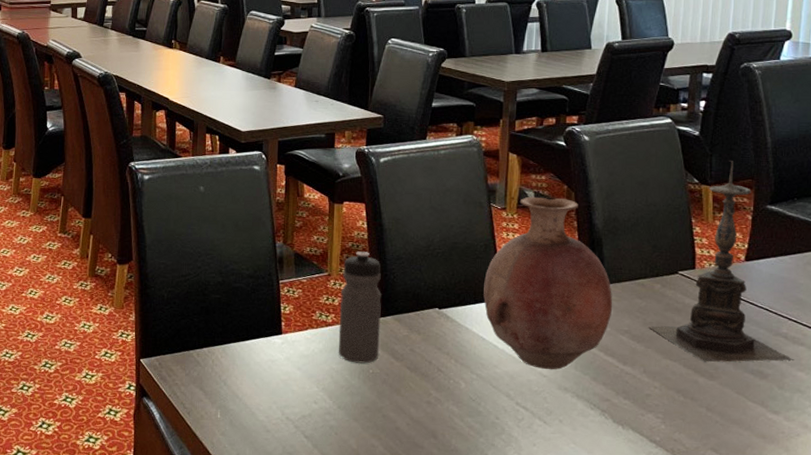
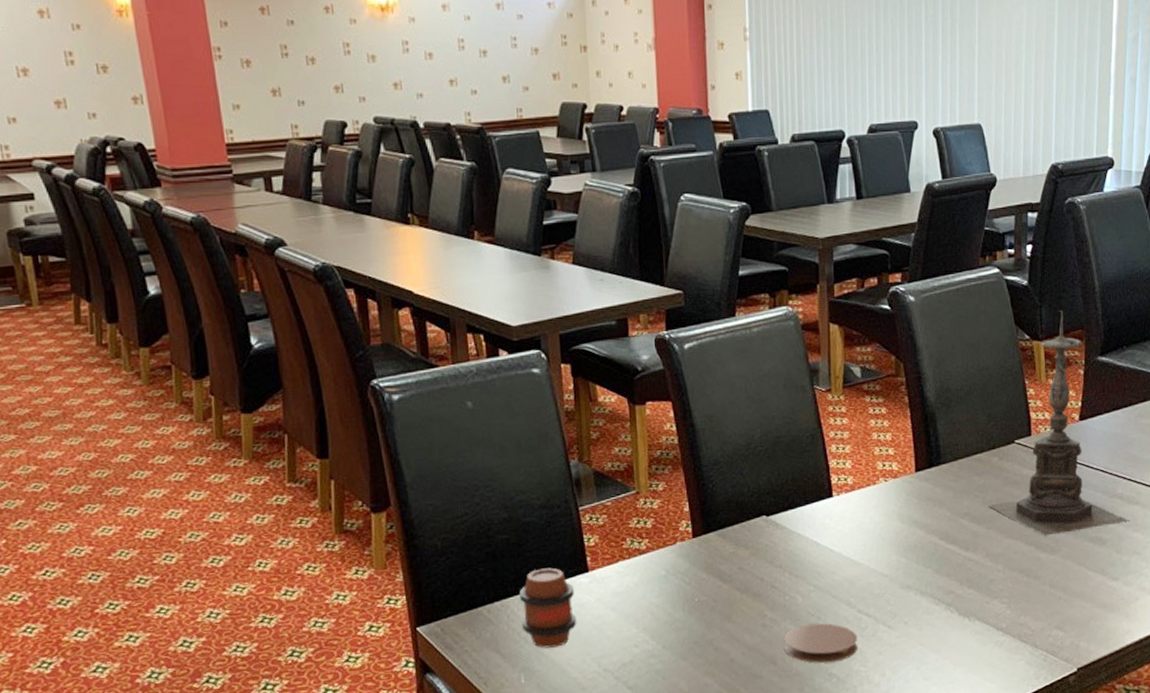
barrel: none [223,326,268,393] -> present [519,567,577,648]
water bottle: present [338,251,382,364] -> none [652,459,704,593]
coaster: none [445,407,514,446] -> present [784,623,858,664]
vase: present [483,196,613,370] -> none [813,371,951,568]

